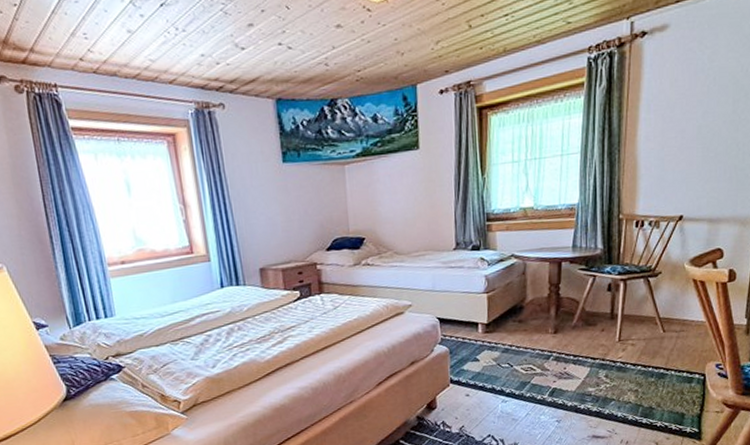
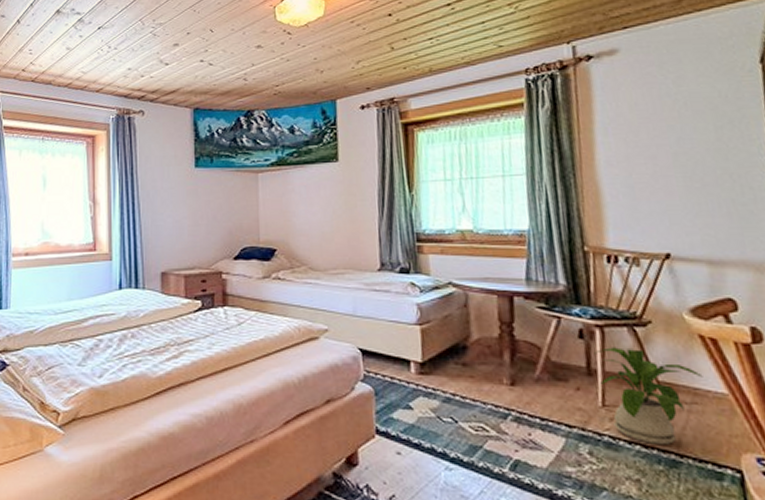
house plant: none [618,295,691,364] -> present [594,347,703,444]

